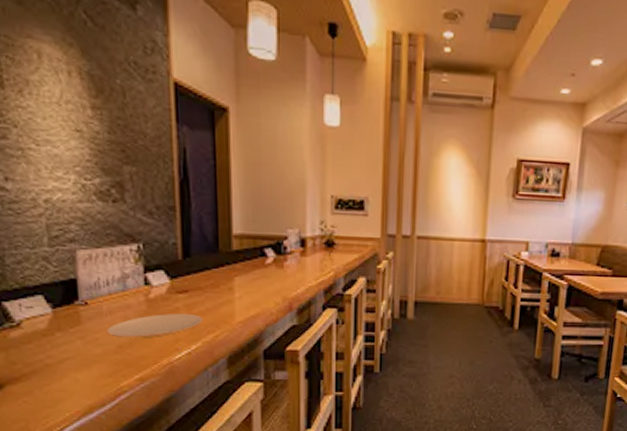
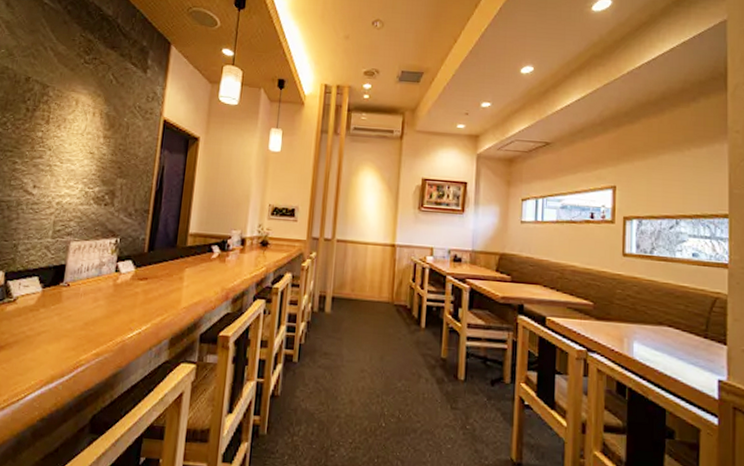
plate: present [106,314,202,338] -> none [79,297,155,317]

